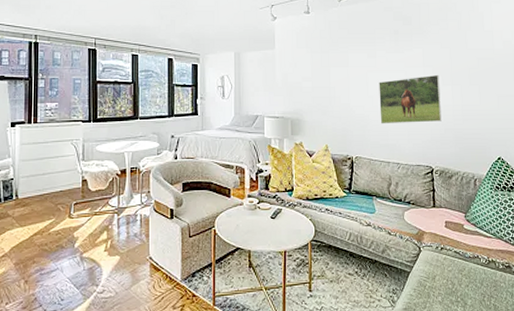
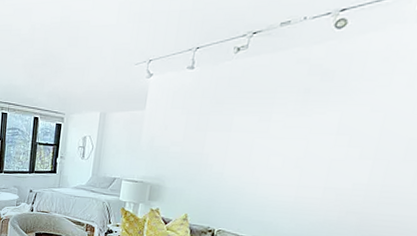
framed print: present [379,74,442,124] -> none [258,145,358,202]

